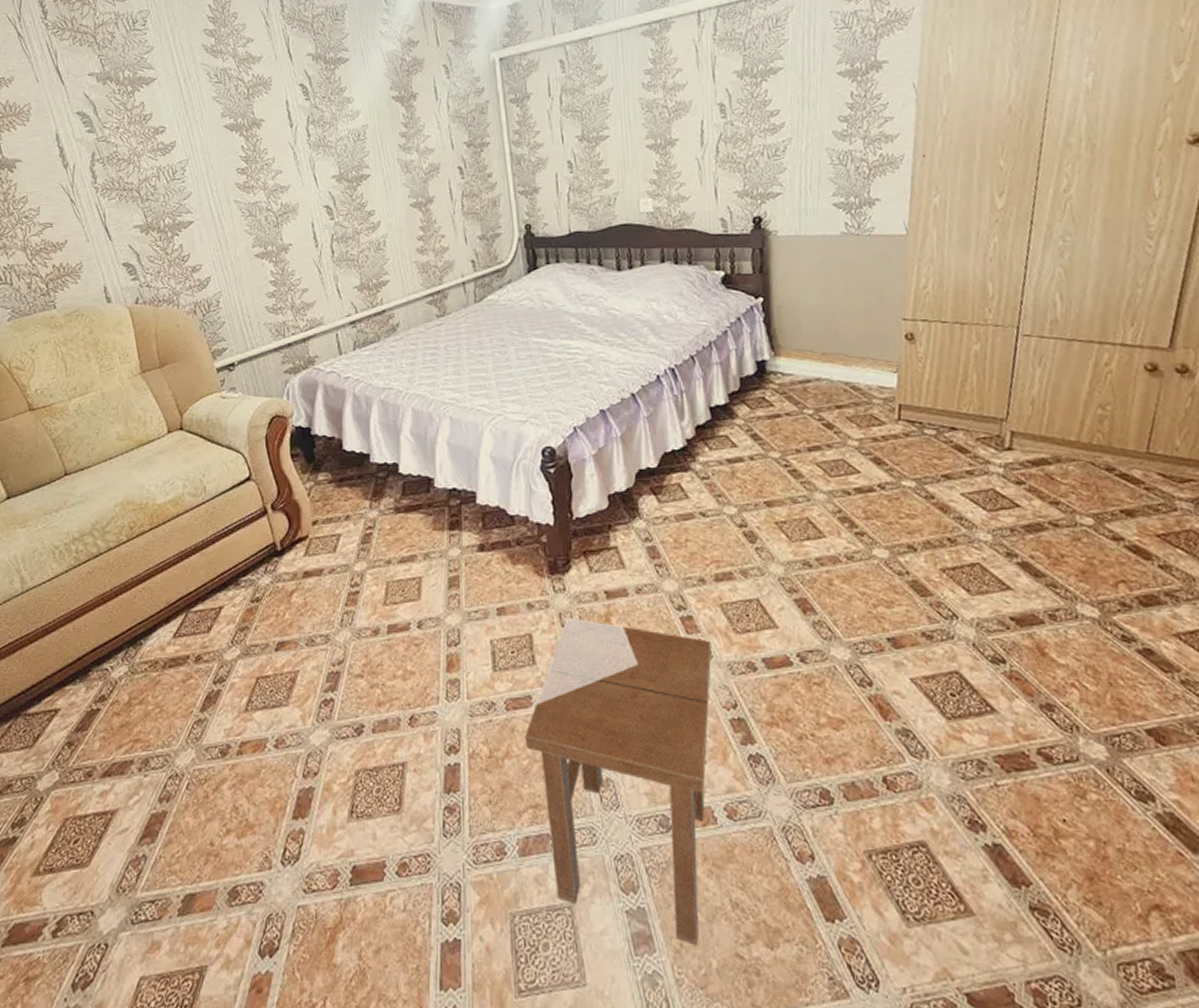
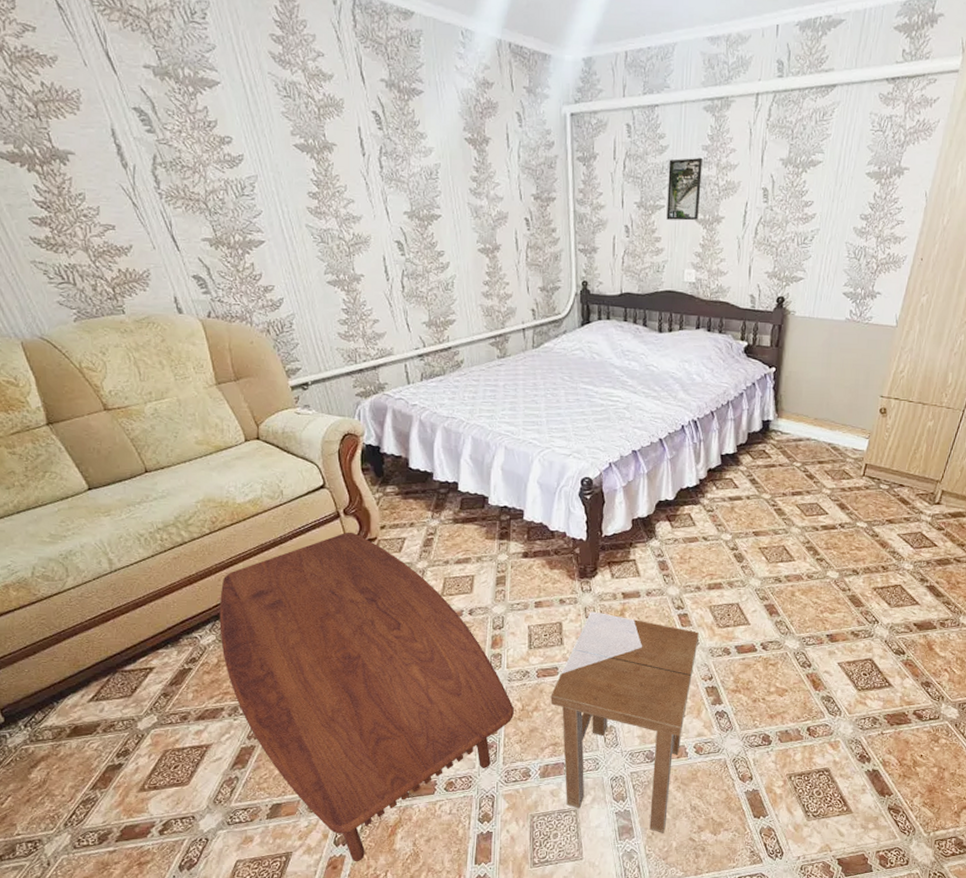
coffee table: none [132,530,479,984] -> present [219,532,514,862]
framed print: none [609,82,649,150] -> present [666,157,702,221]

